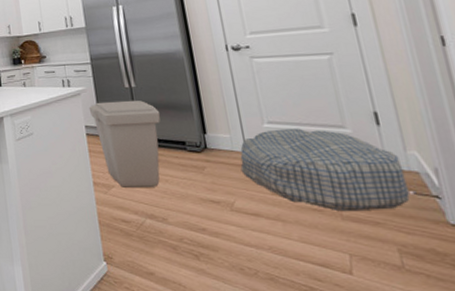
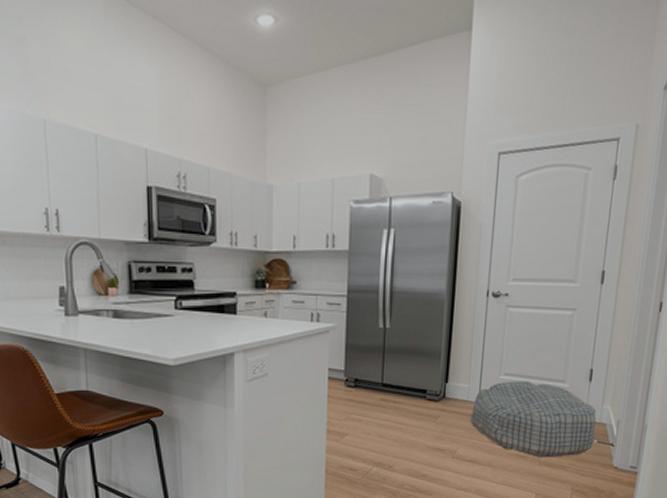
trash can: present [88,100,161,187] -> none [335,342,409,436]

